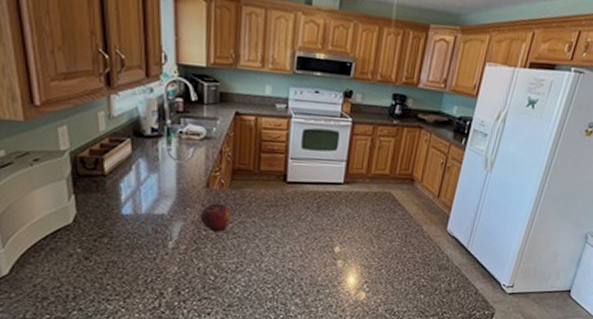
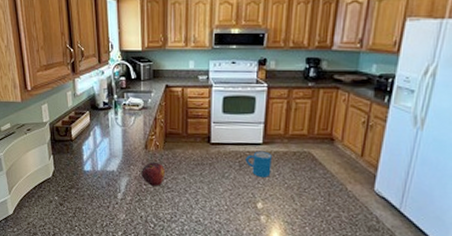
mug: none [324,191,353,219] -> present [245,151,272,177]

